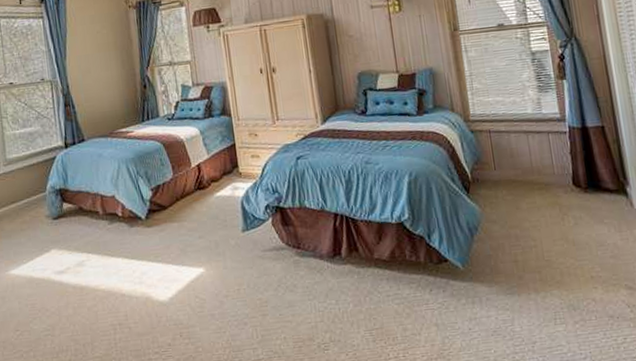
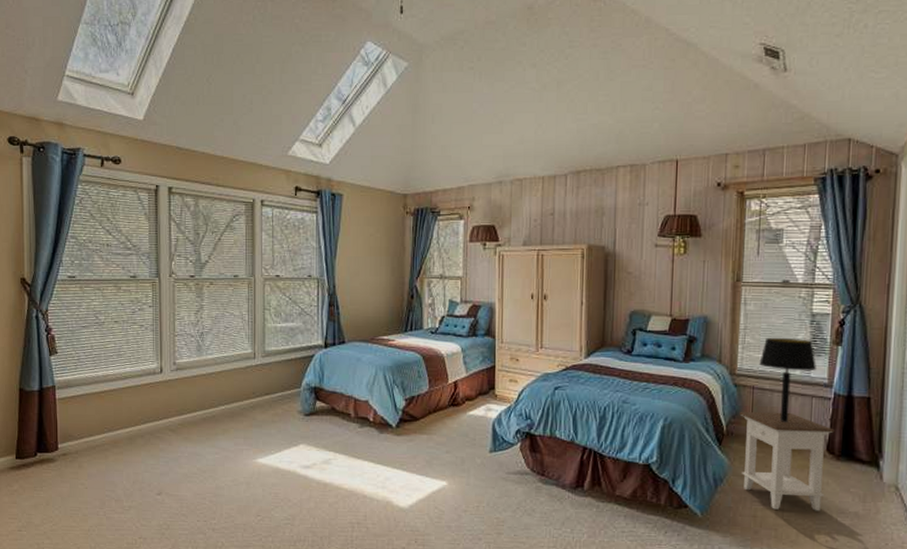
nightstand: none [481,151,581,252] -> present [739,412,835,511]
table lamp: none [490,77,547,162] -> present [759,337,817,422]

